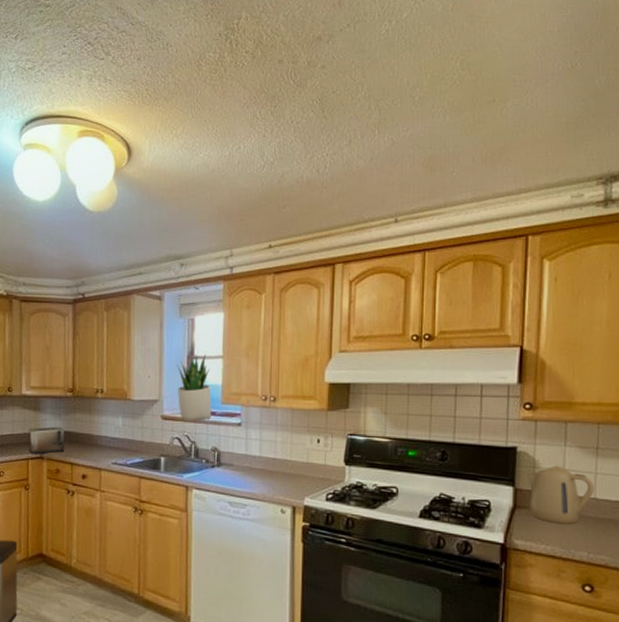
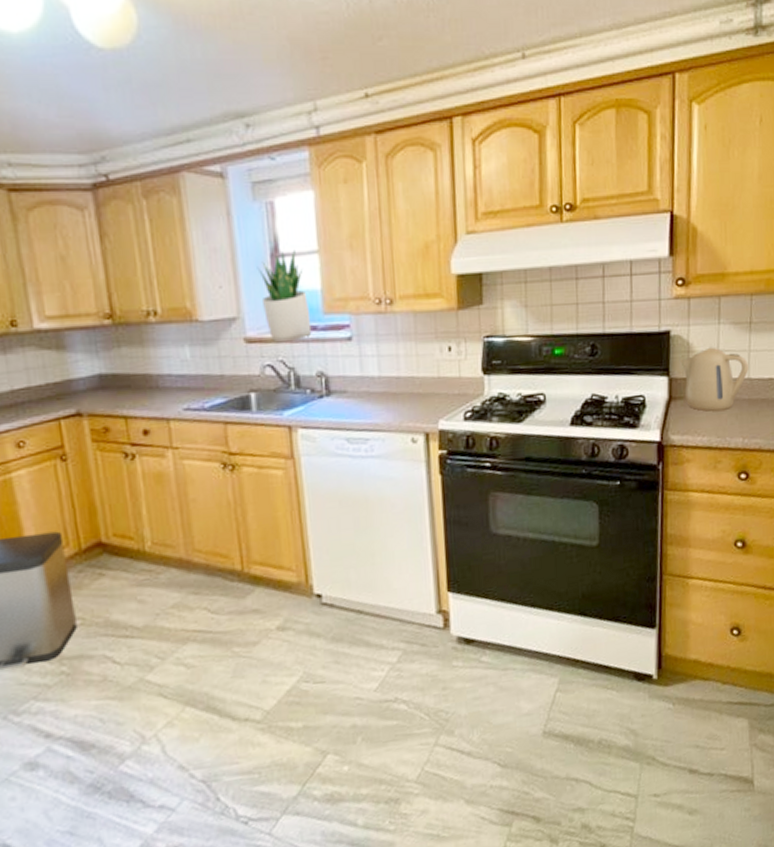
toaster: present [27,426,67,455] -> none [52,368,112,412]

